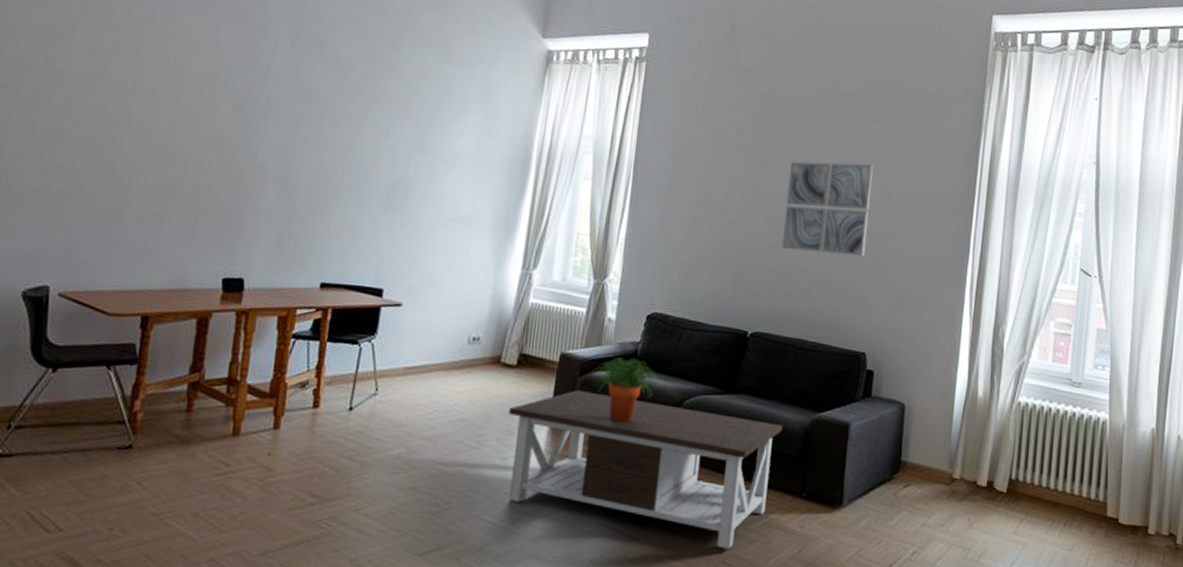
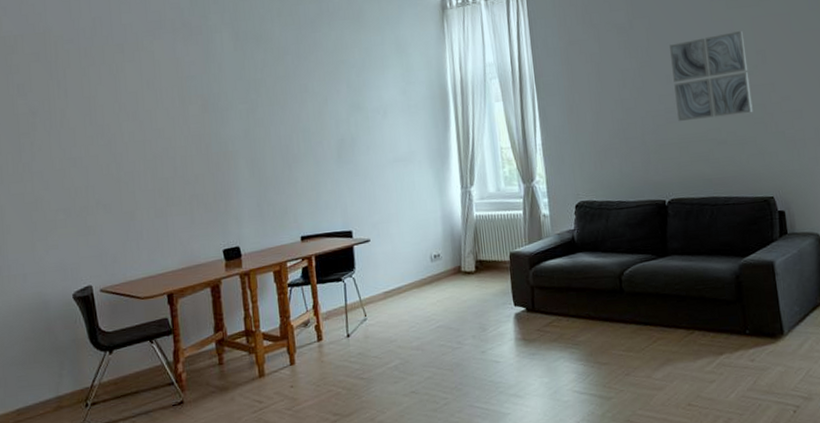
coffee table: present [508,390,783,549] -> none [477,275,716,393]
potted plant: present [590,357,660,423] -> none [538,244,600,302]

